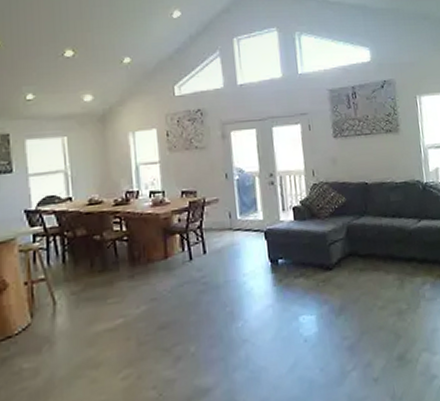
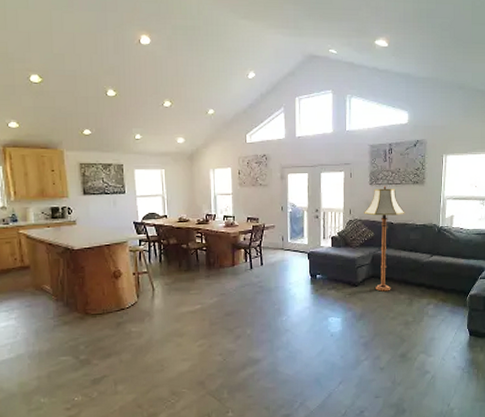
floor lamp: none [330,138,381,274] -> present [364,186,405,292]

